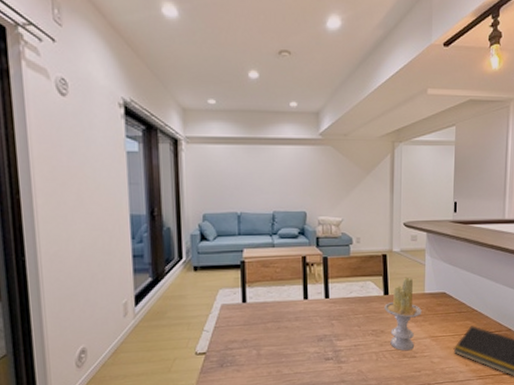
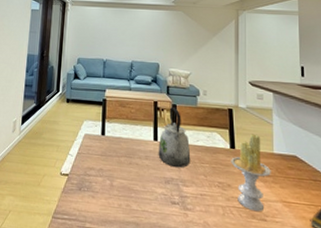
kettle: none [309,261,344,324] -> present [158,107,191,168]

